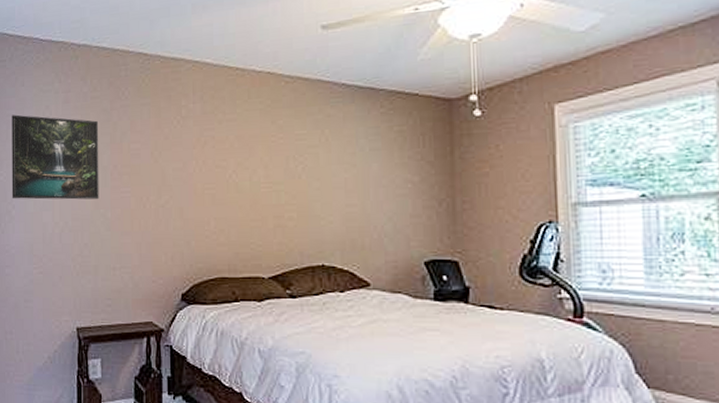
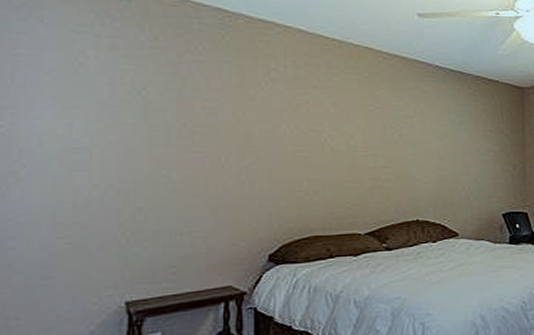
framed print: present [11,114,99,200] -> none [20,55,161,159]

